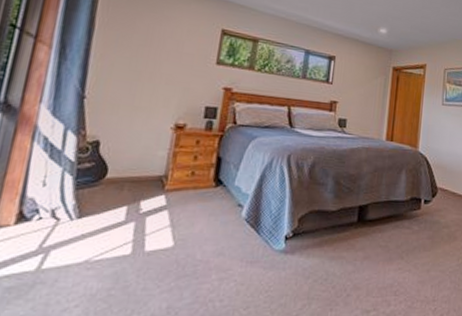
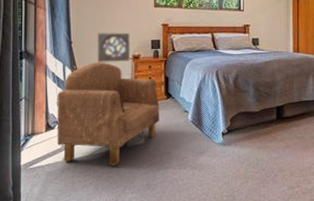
armchair: none [30,127,204,279] -> present [57,61,159,166]
wall ornament: none [121,88,176,133] -> present [97,33,131,62]

